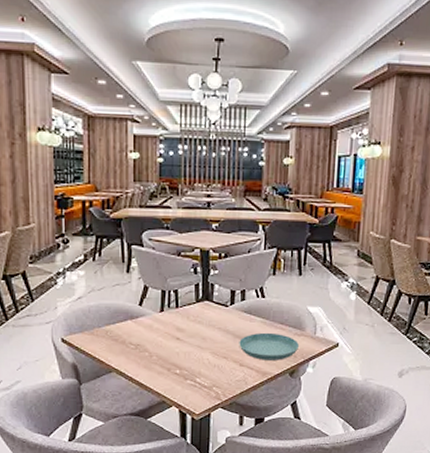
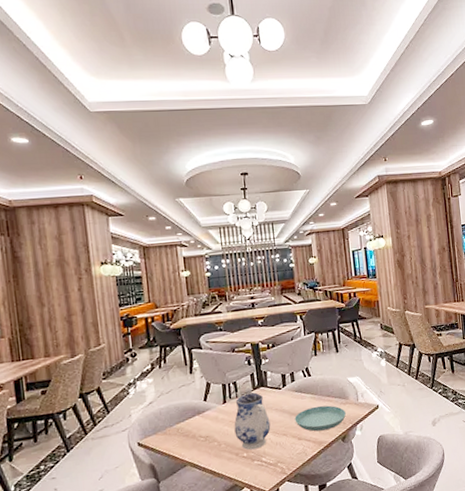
teapot: none [169,297,211,368] -> present [234,386,271,450]

